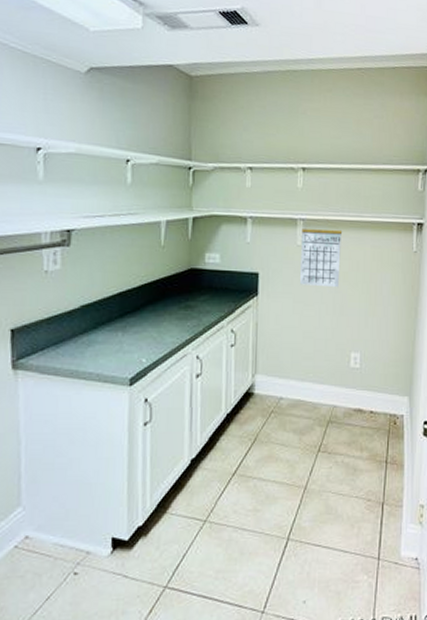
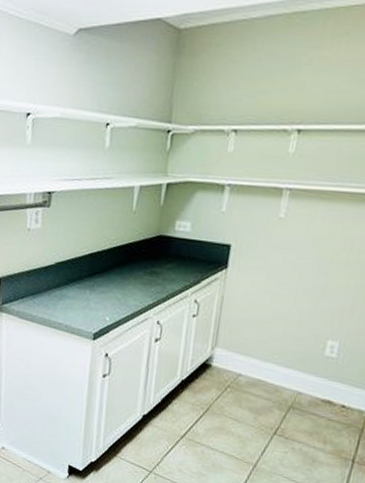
calendar: present [300,229,343,288] -> none [277,200,339,268]

